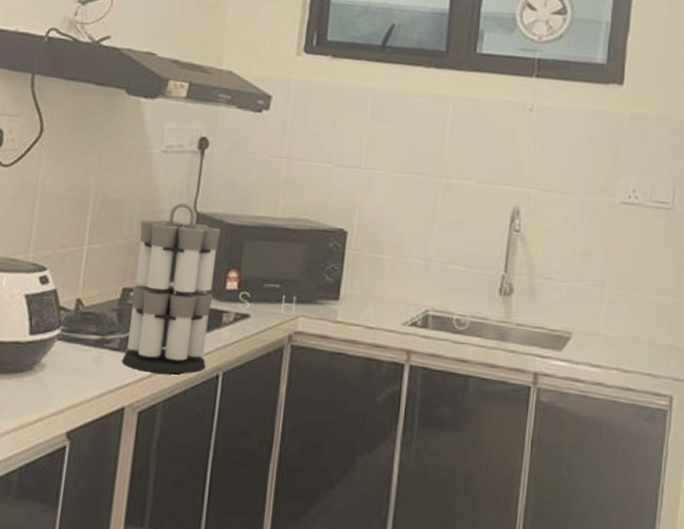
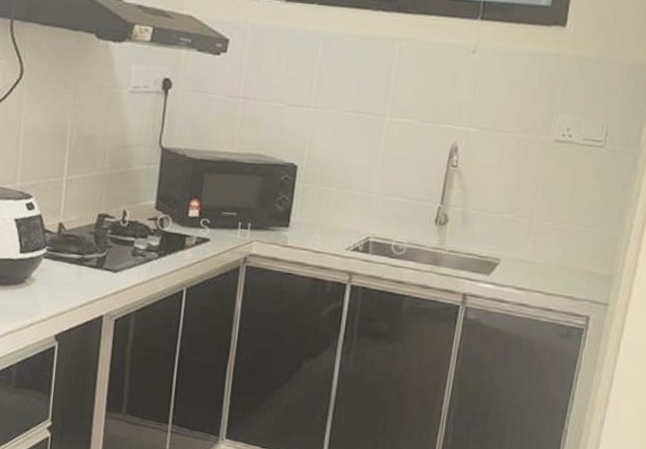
spice rack: present [122,202,221,375] -> none [100,138,183,290]

